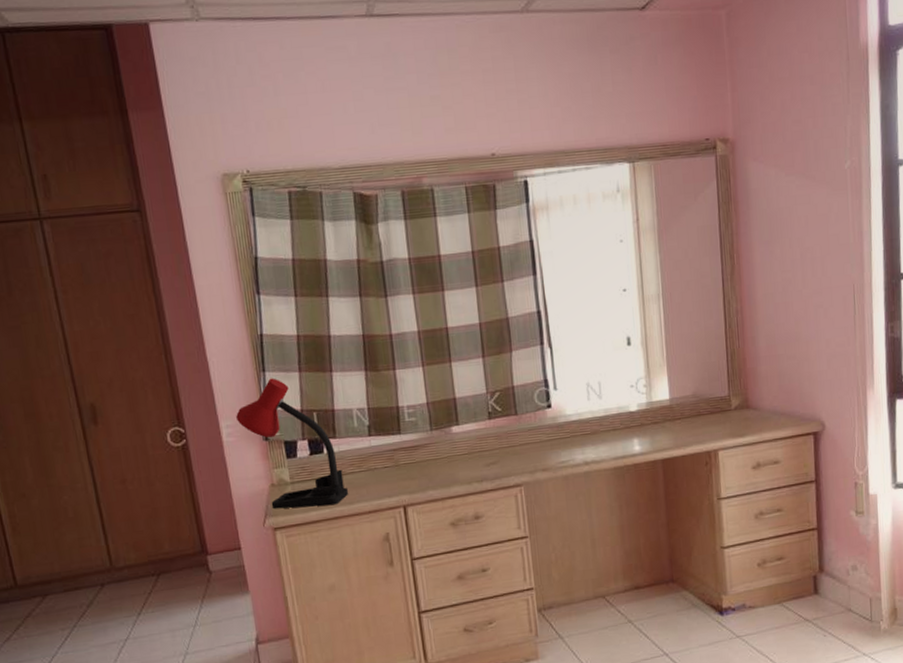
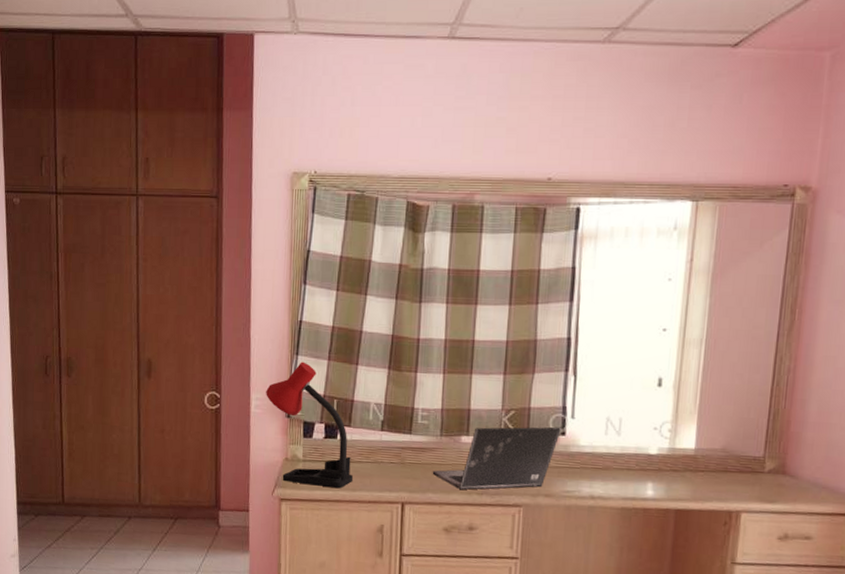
laptop: none [428,400,547,482] -> present [432,426,562,490]

